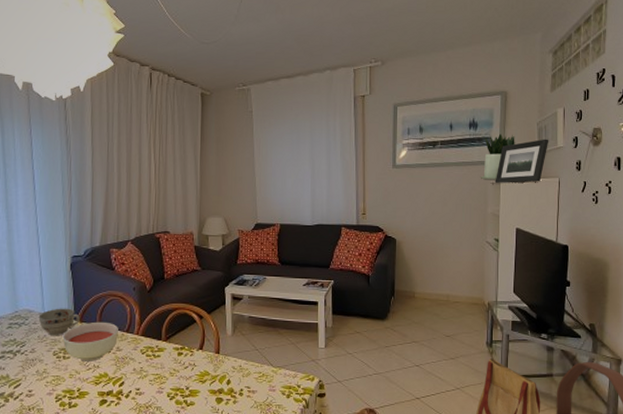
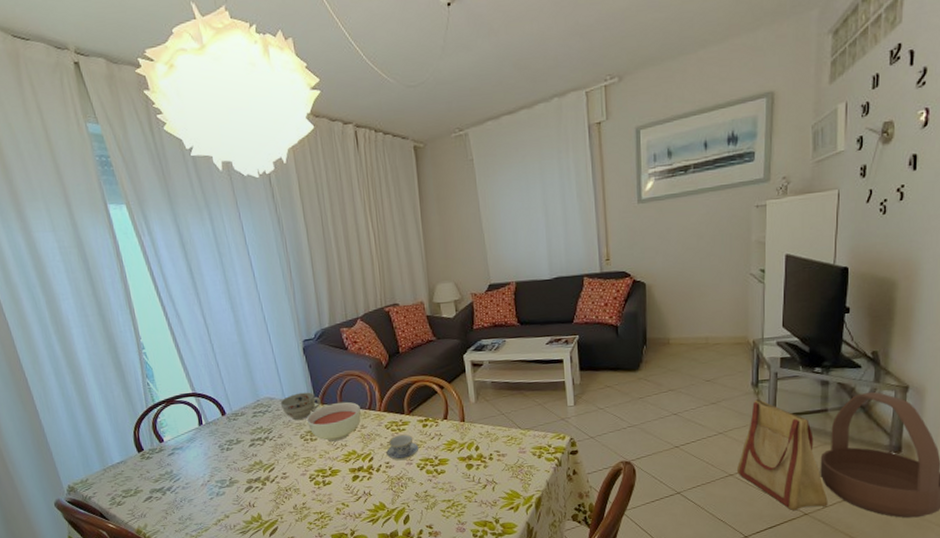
teacup: none [138,361,172,388] -> present [386,434,419,461]
planter: present [480,133,515,180] -> none [741,145,784,204]
picture frame: present [495,139,549,184] -> none [760,143,827,206]

